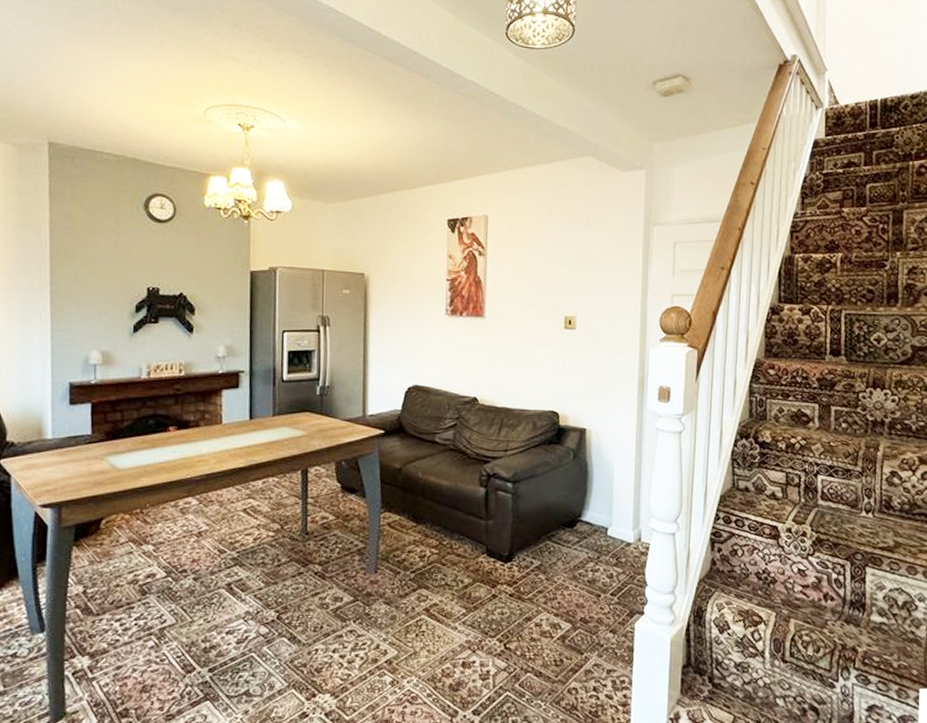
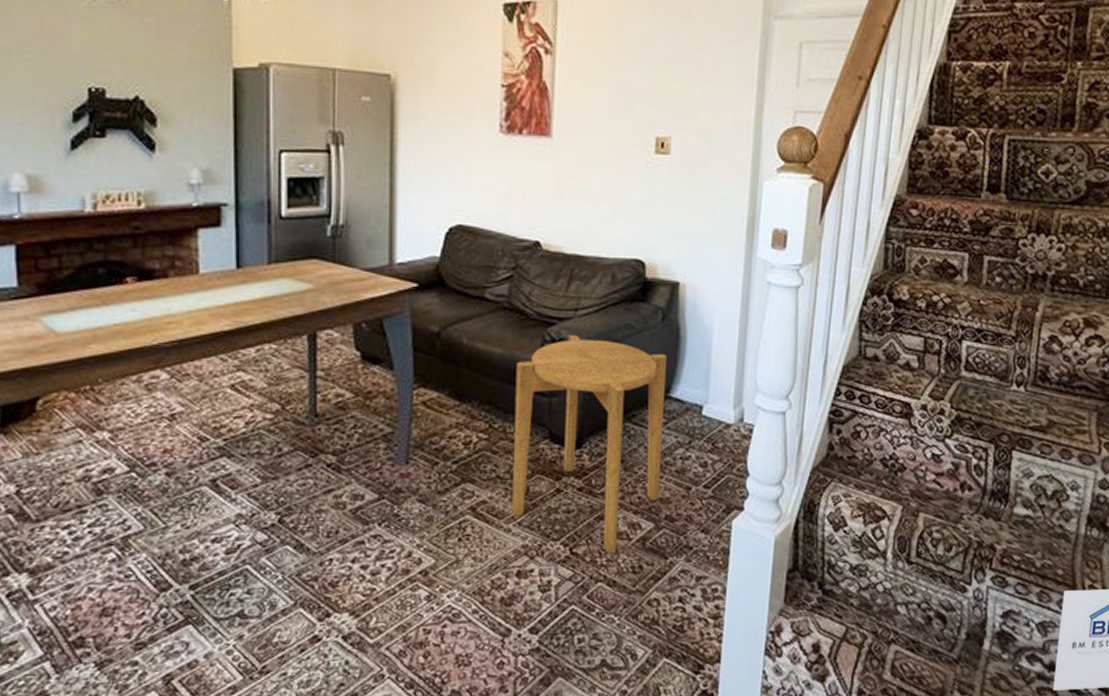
side table: none [458,471,578,648] -> present [512,335,667,553]

